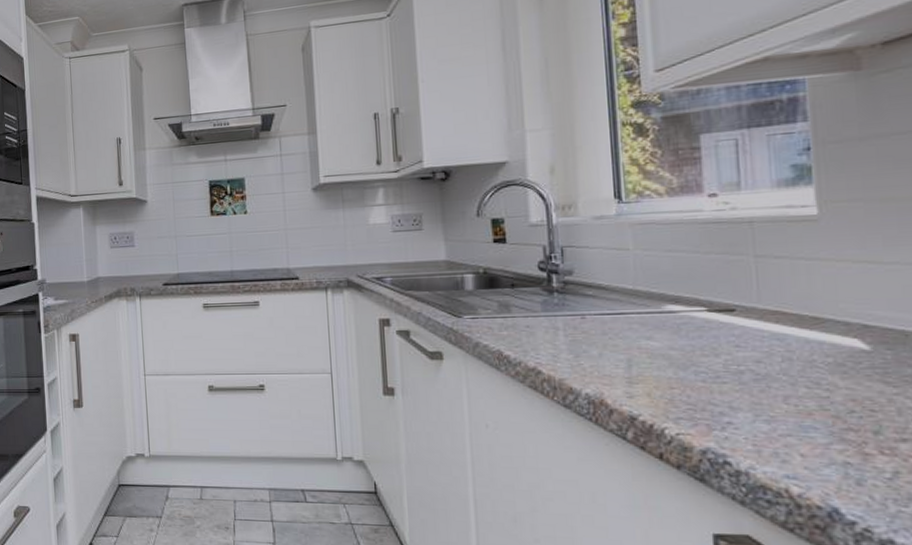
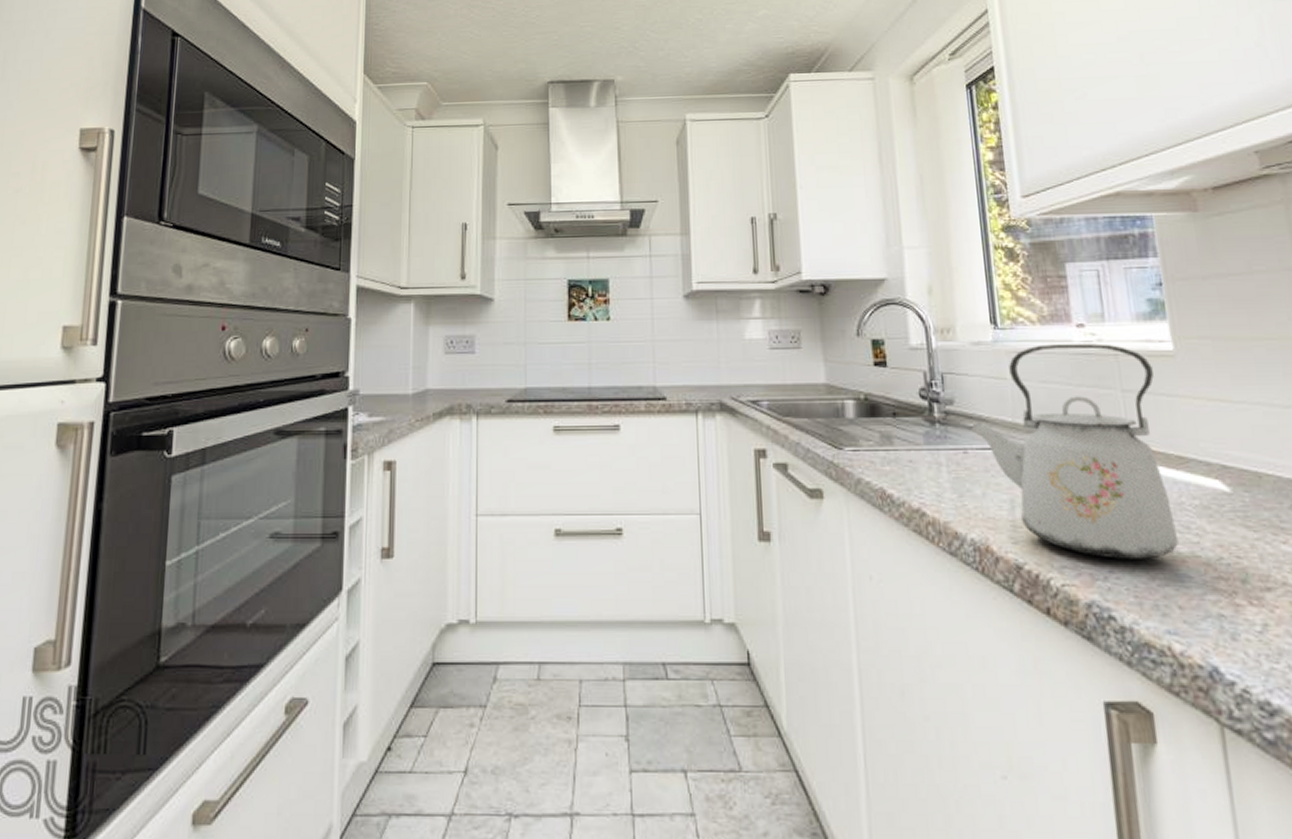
kettle: none [586,211,807,412] -> present [967,343,1180,559]

